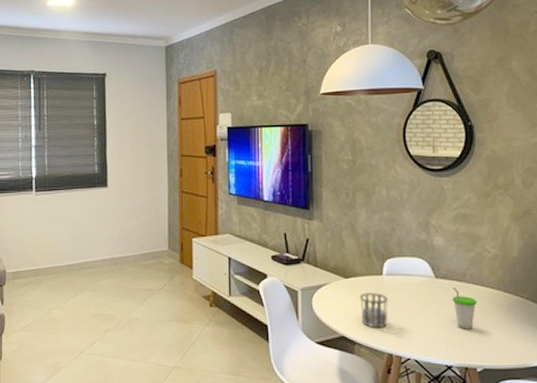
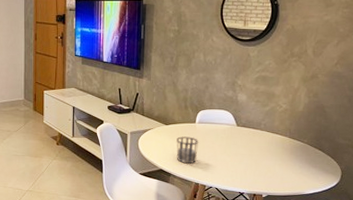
cup: present [452,287,477,330] -> none [249,134,268,166]

